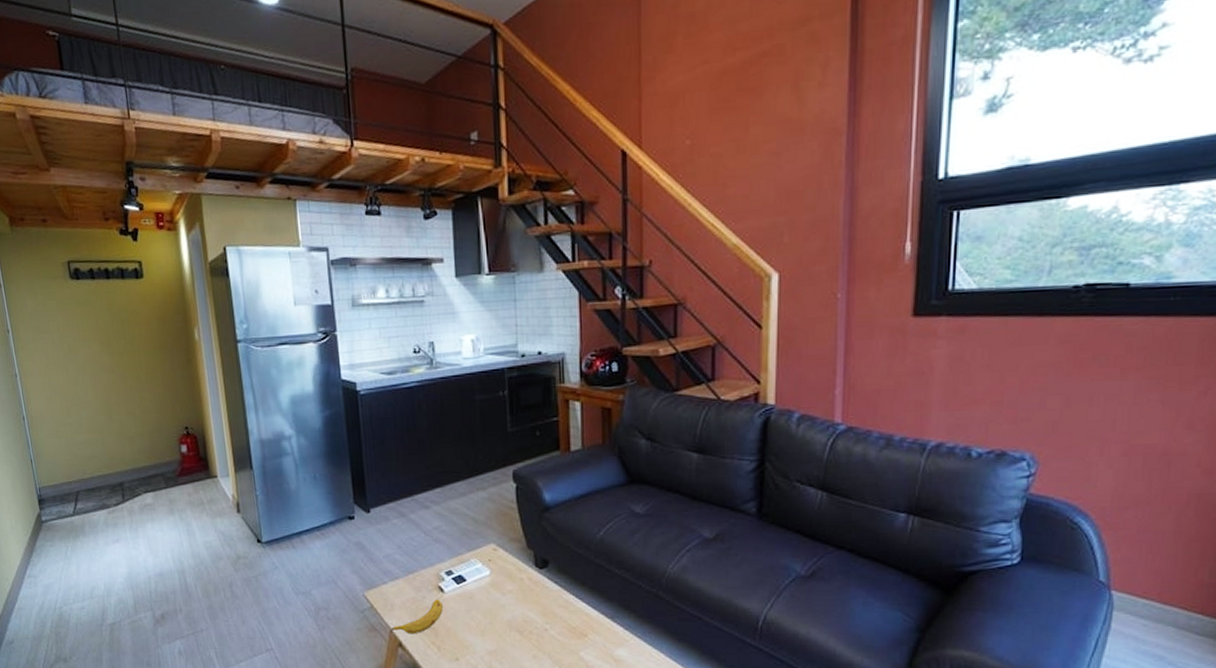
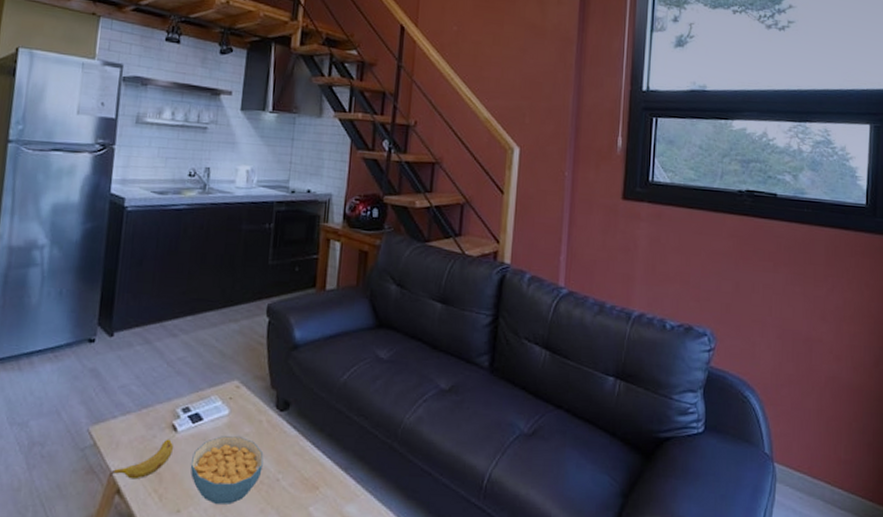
cereal bowl: none [461,593,530,652] -> present [190,435,264,505]

